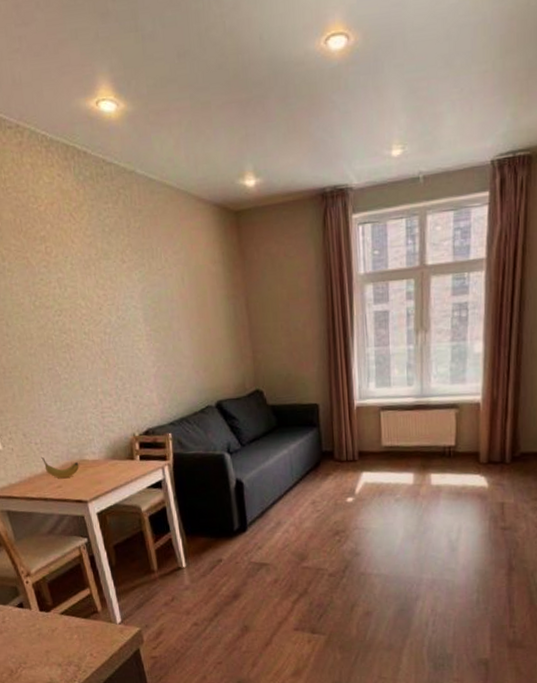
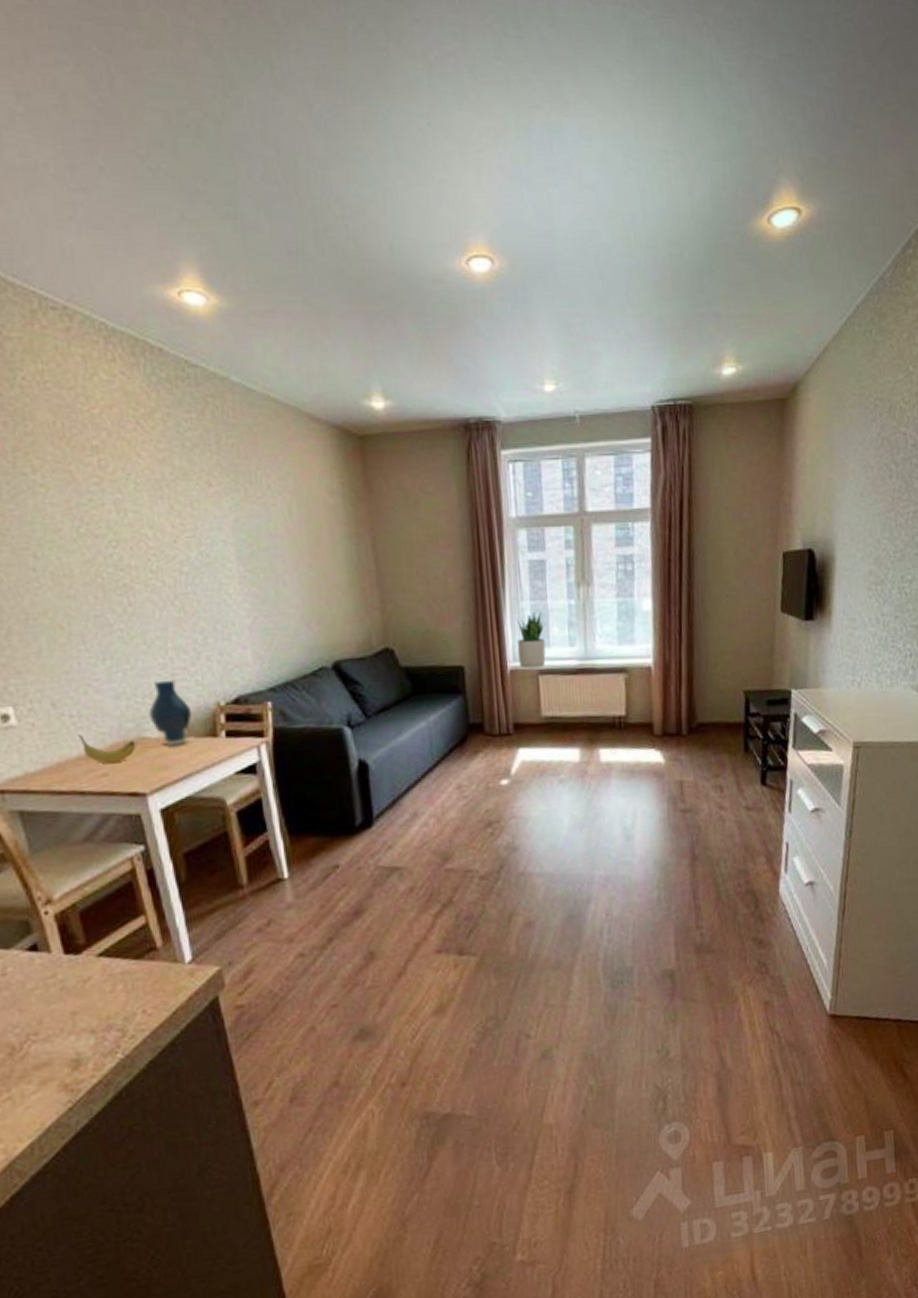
vase: none [86,416,116,468] -> present [148,680,192,748]
planter: none [363,357,387,406] -> present [517,612,546,669]

